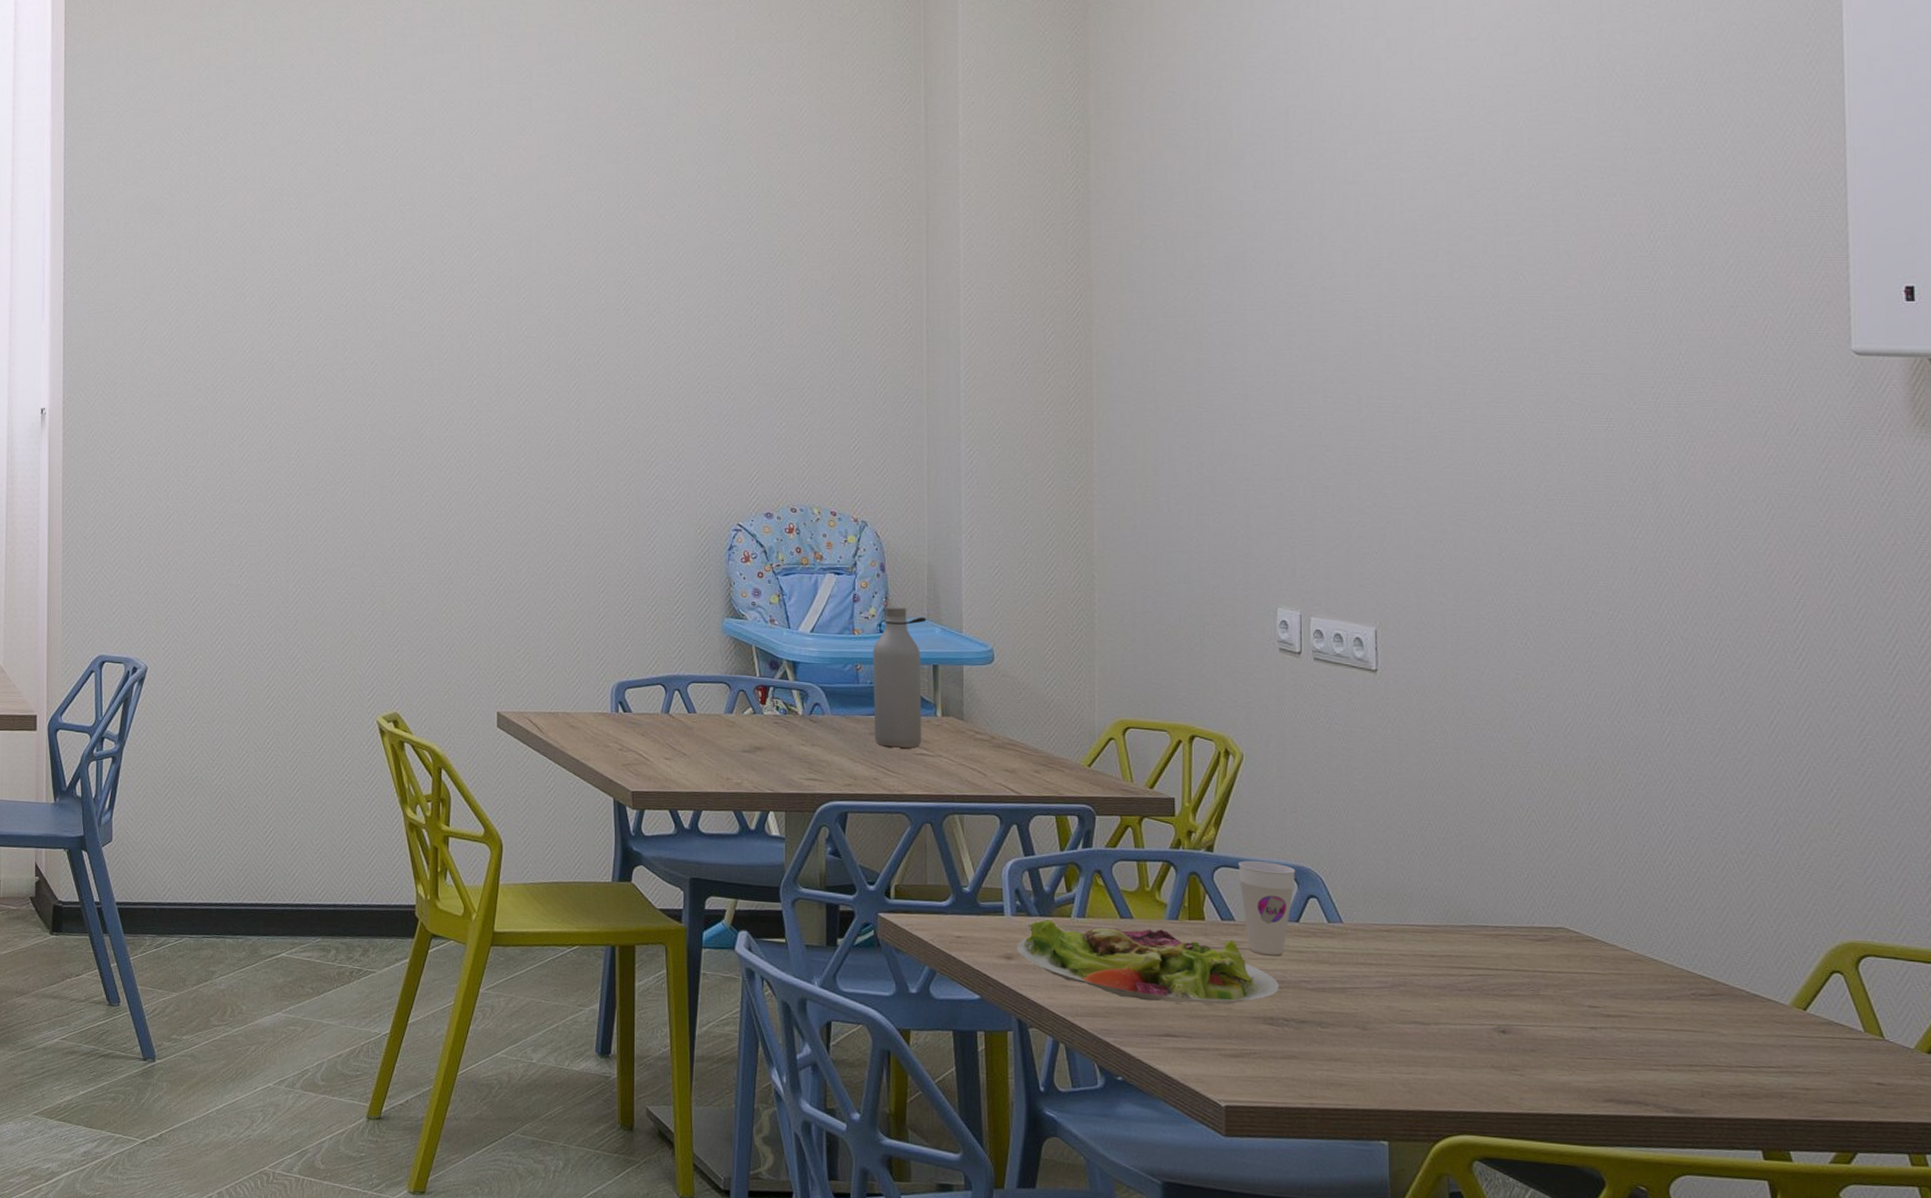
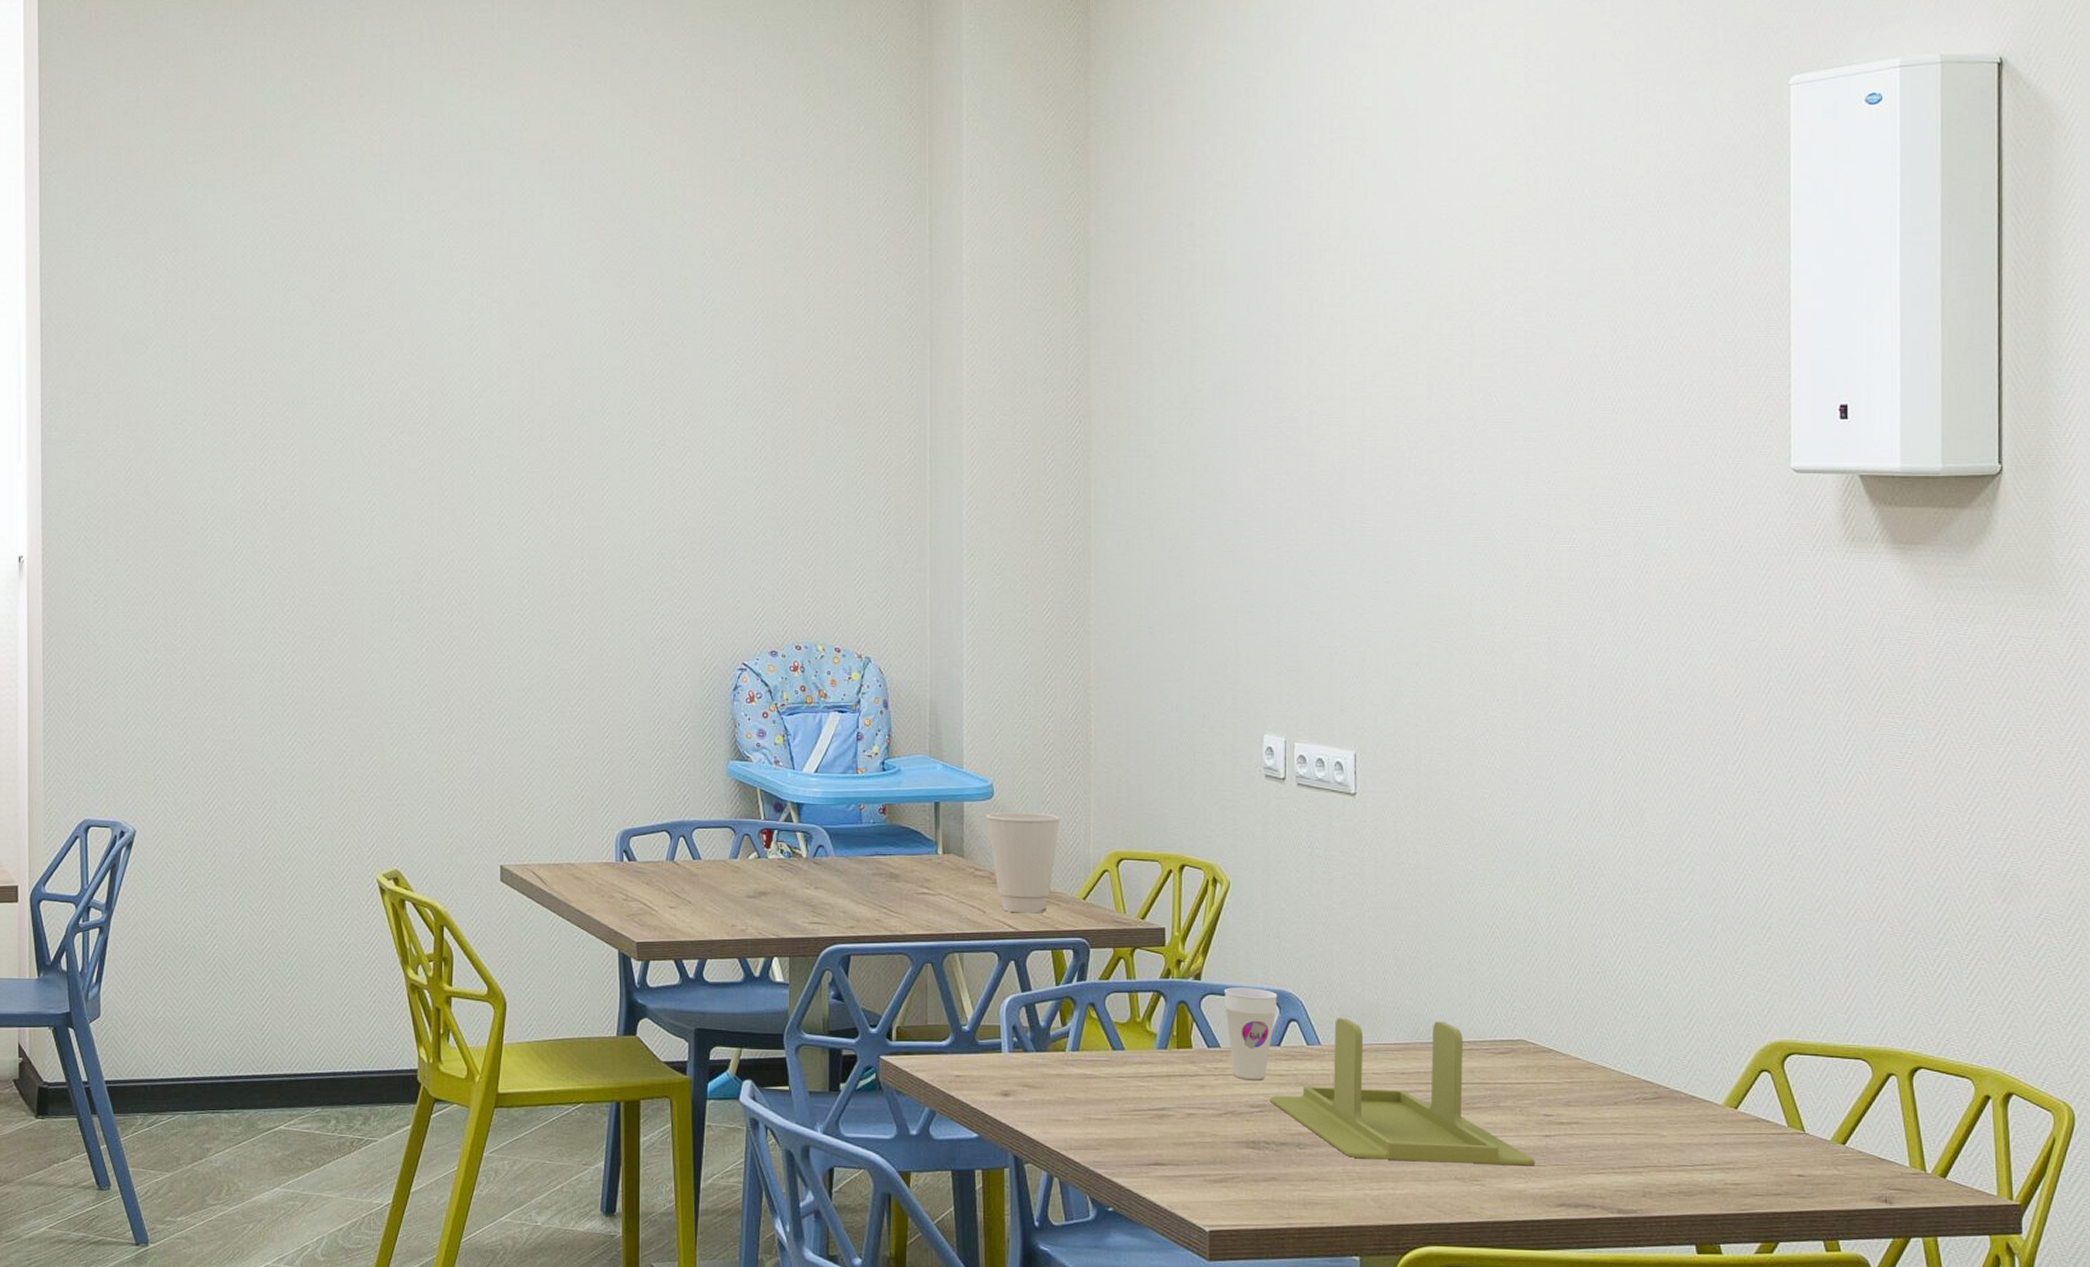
water bottle: present [873,607,927,750] -> none [876,744,929,890]
cup: none [986,676,1064,779] -> present [986,811,1061,914]
salad plate: present [1017,919,1279,1006] -> none [1013,1055,1261,1133]
napkin holder: none [1289,896,1580,1058] -> present [1270,1018,1535,1166]

